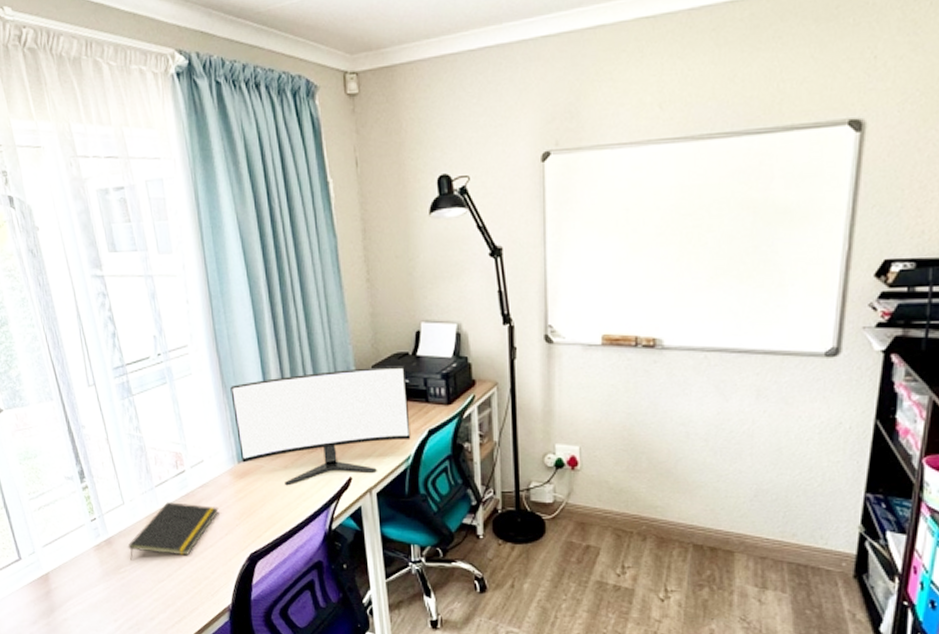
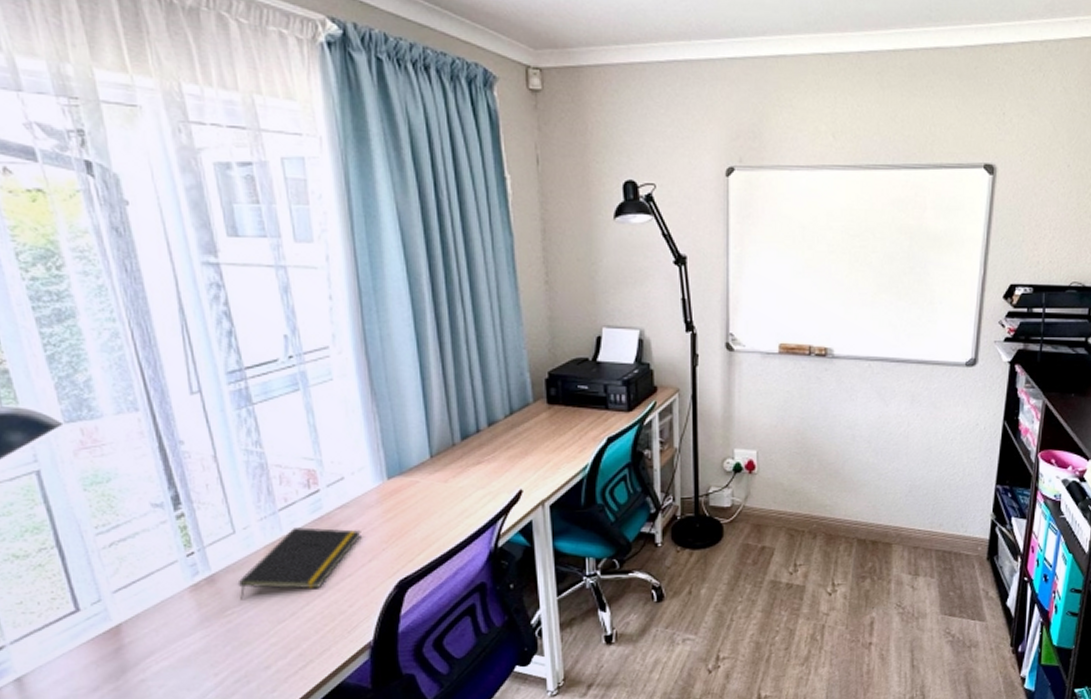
monitor: present [230,365,411,486] -> none [381,371,589,502]

